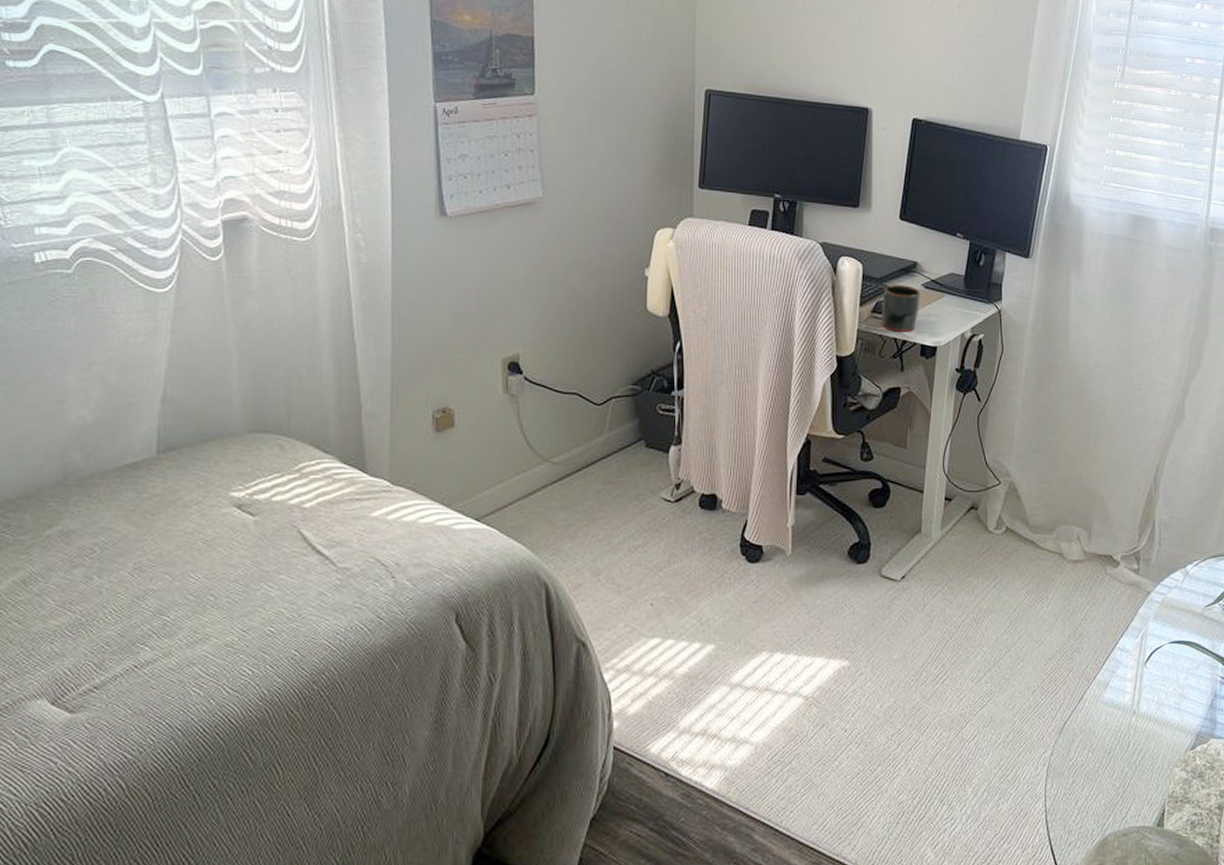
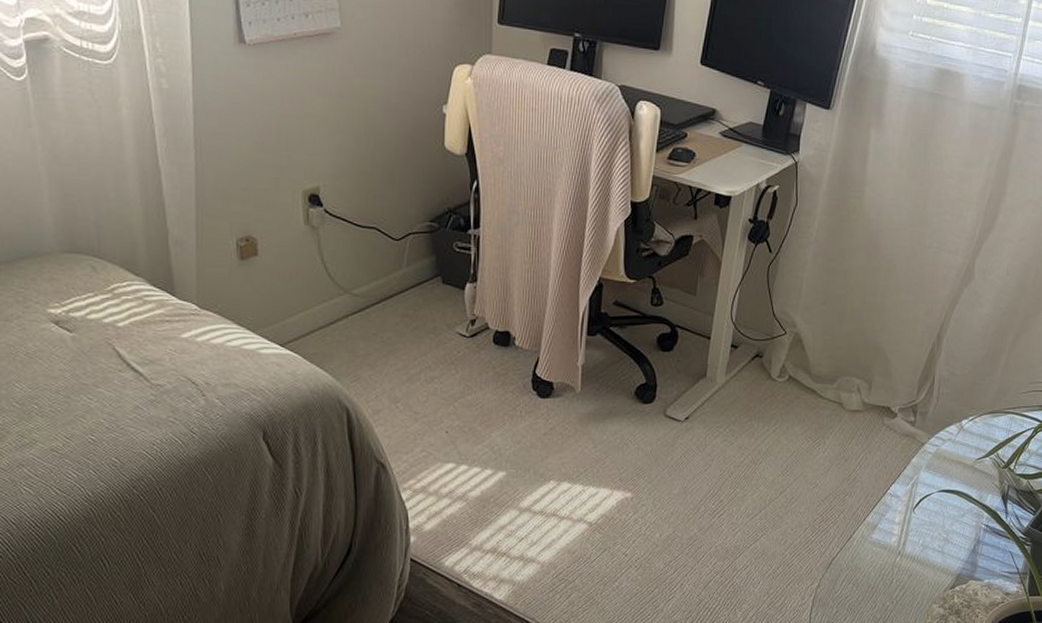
mug: present [881,285,921,332] -> none [677,132,718,180]

